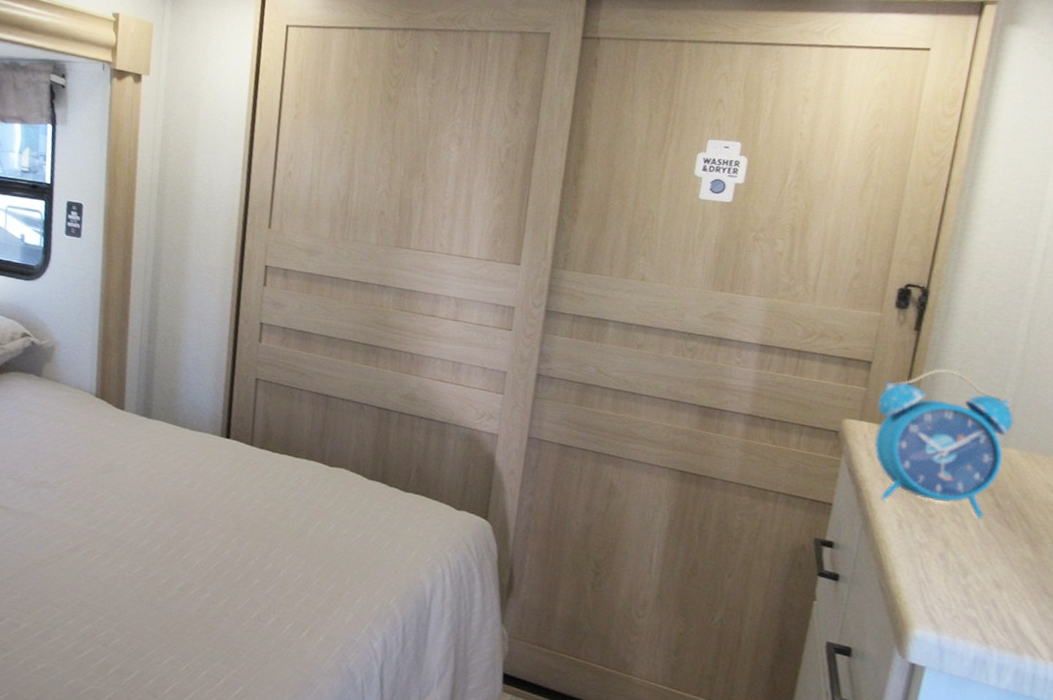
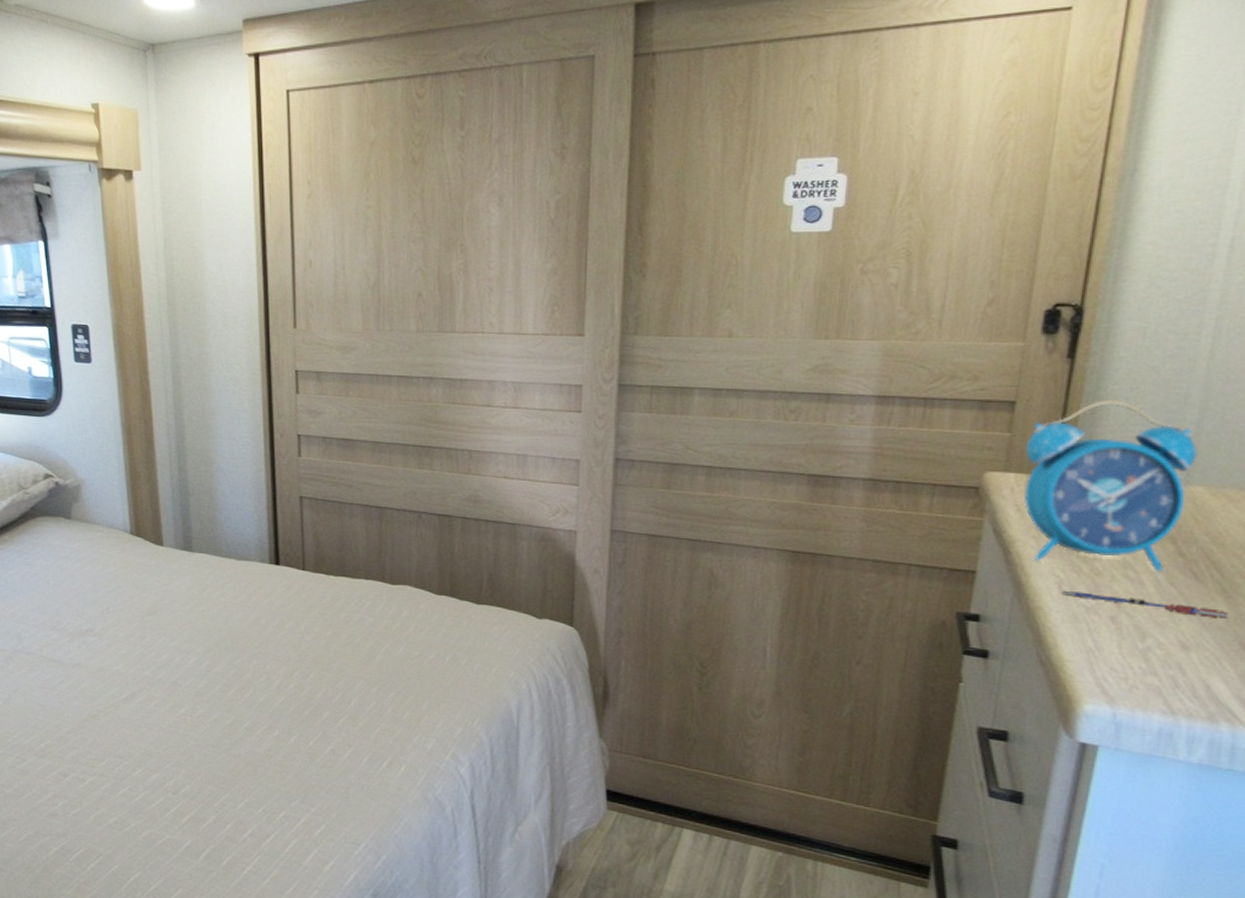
pen: none [901,527,1034,564] -> present [1062,590,1229,619]

